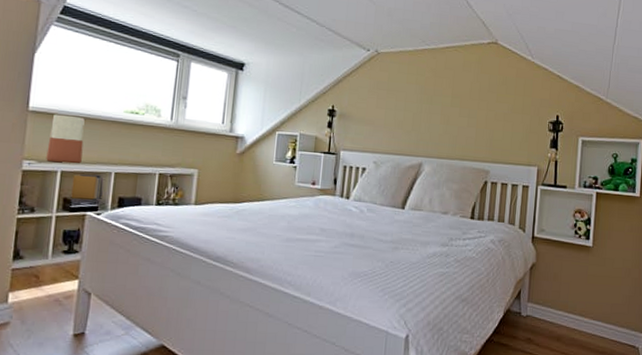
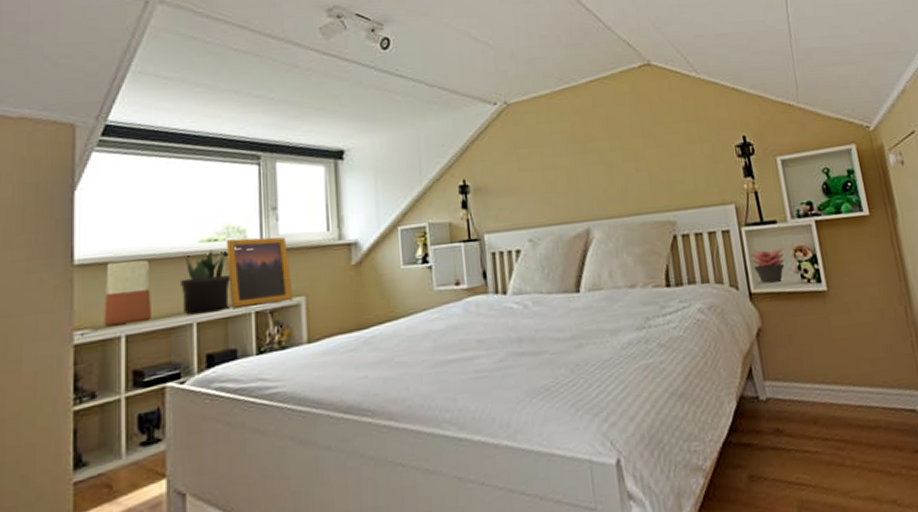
books: present [71,173,103,200] -> none [142,330,184,369]
planter: none [106,119,144,168] -> present [181,250,230,315]
picture frame: none [142,115,190,171] -> present [226,237,293,308]
succulent plant: none [540,205,566,234] -> present [751,249,784,284]

